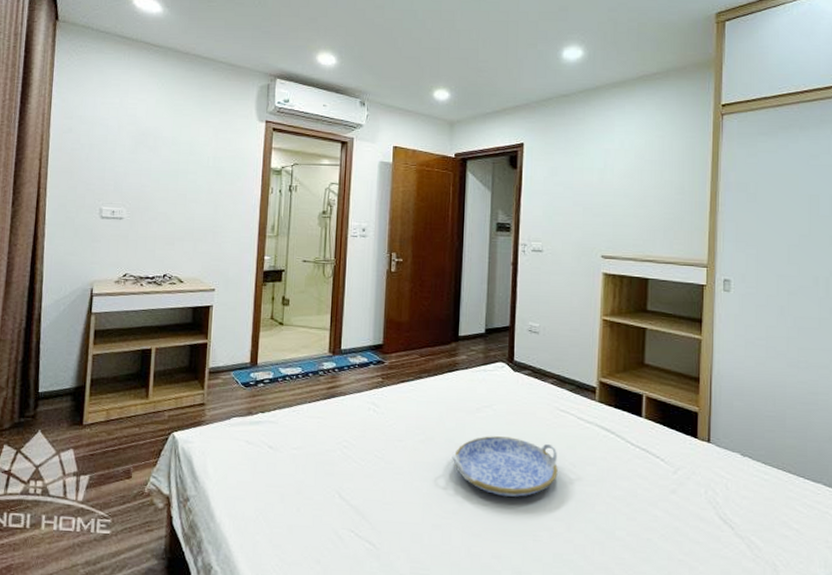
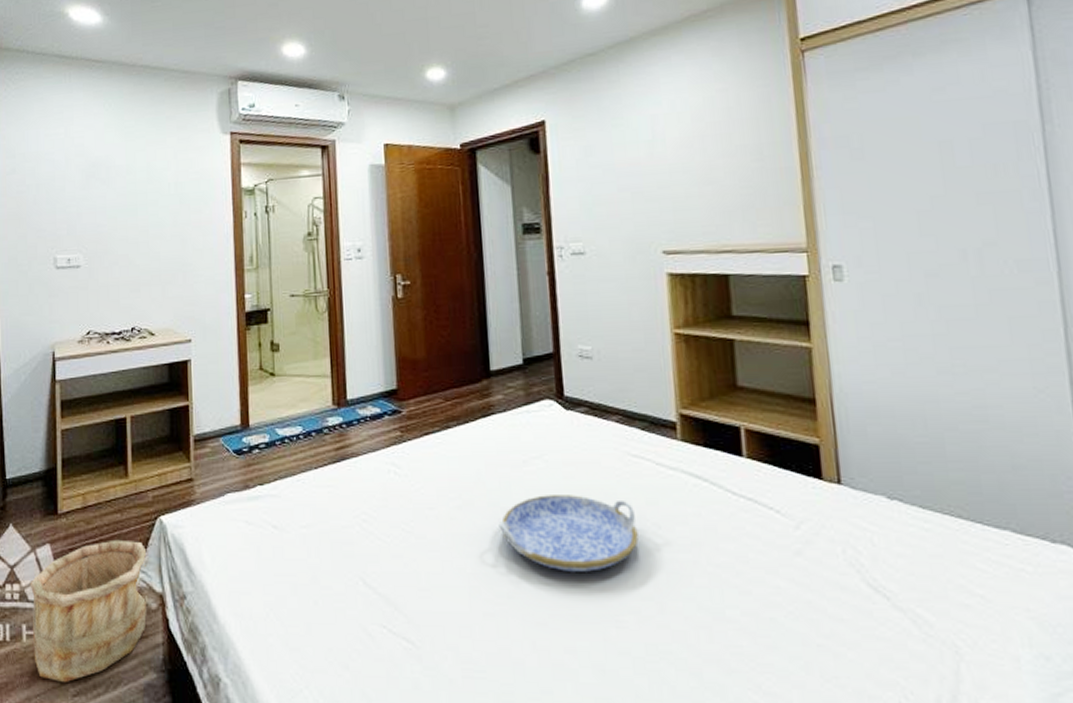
wooden bucket: none [50,449,160,565] -> present [30,539,148,683]

